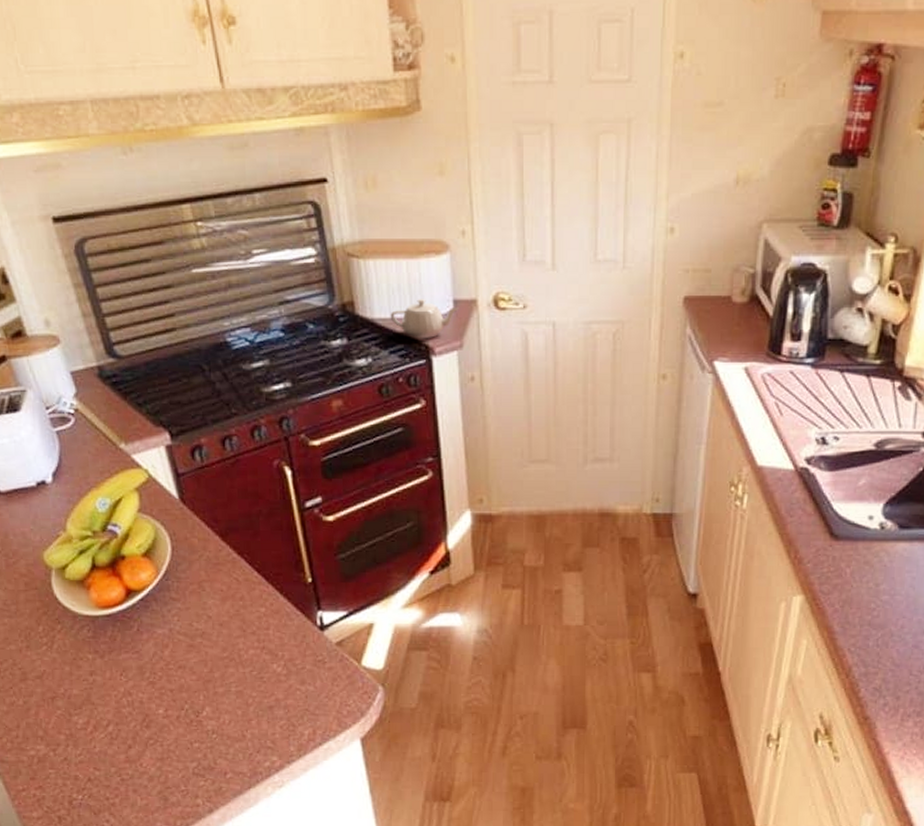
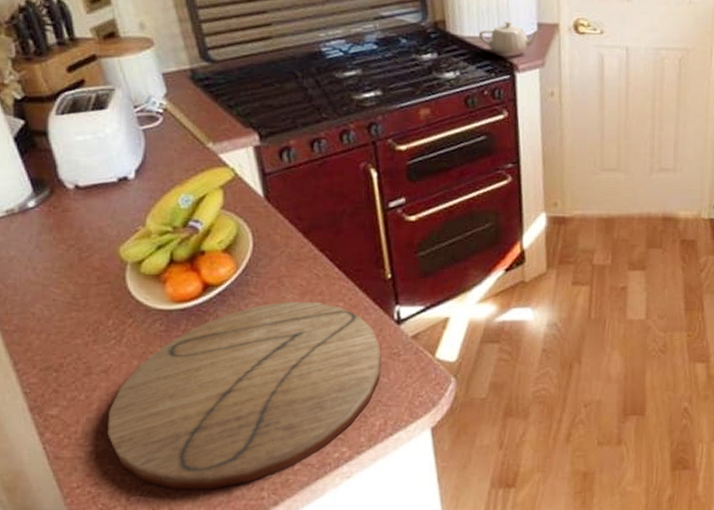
cutting board: none [46,607,308,795] -> present [107,301,383,490]

